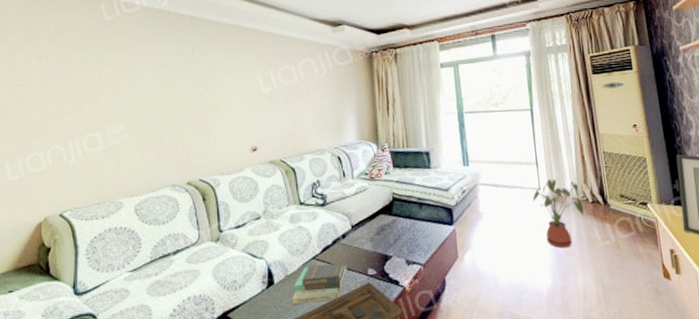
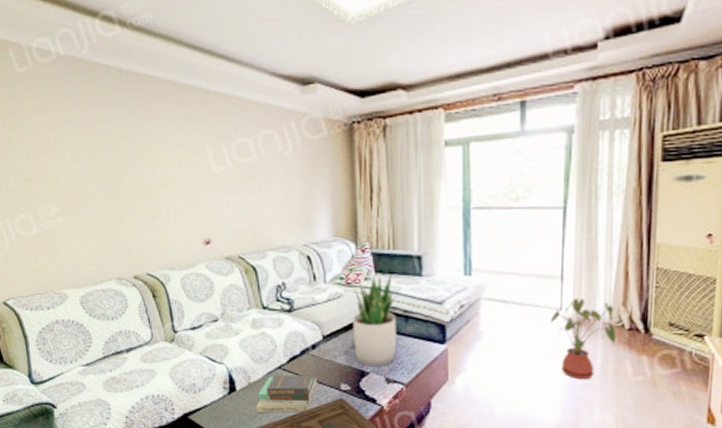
planter: none [376,168,414,251] -> present [353,274,397,367]

